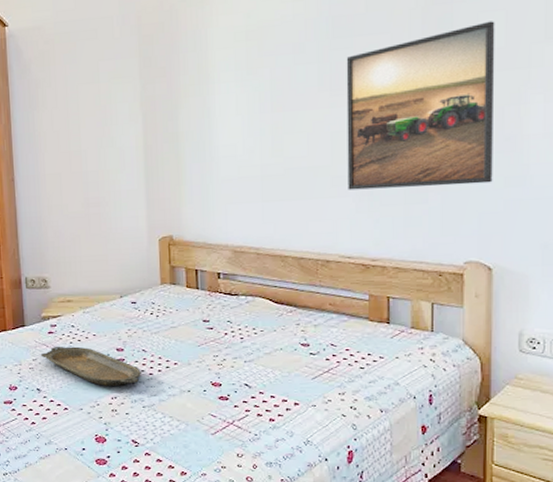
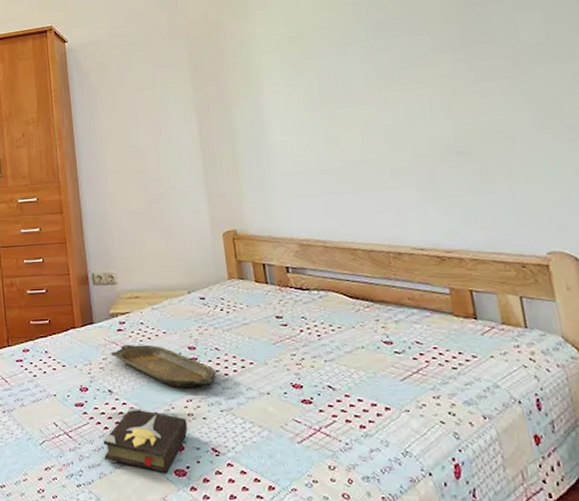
hardback book: none [29,404,111,463] -> present [103,407,188,474]
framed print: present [346,21,495,190] -> none [389,18,561,182]

